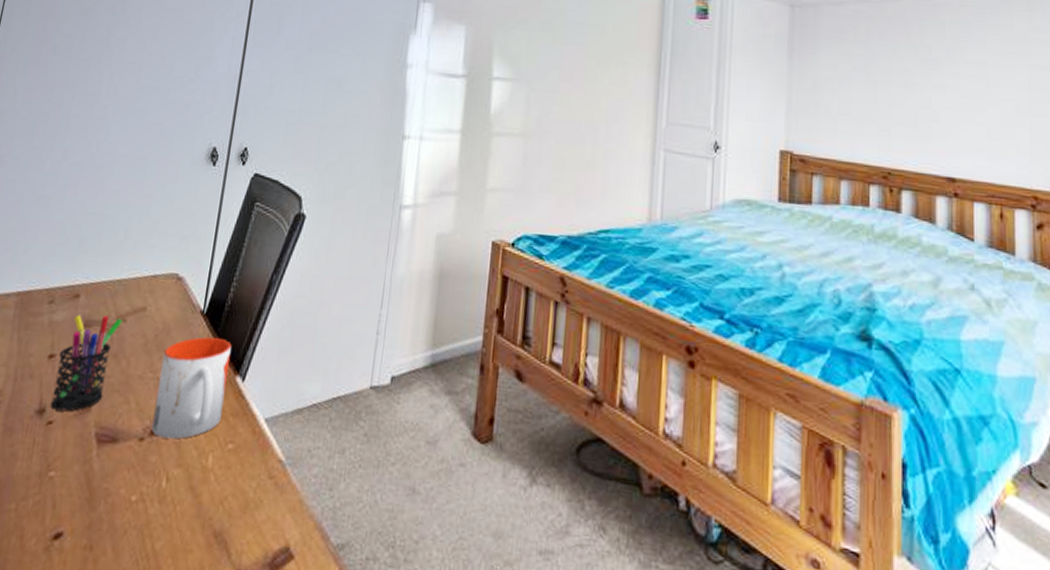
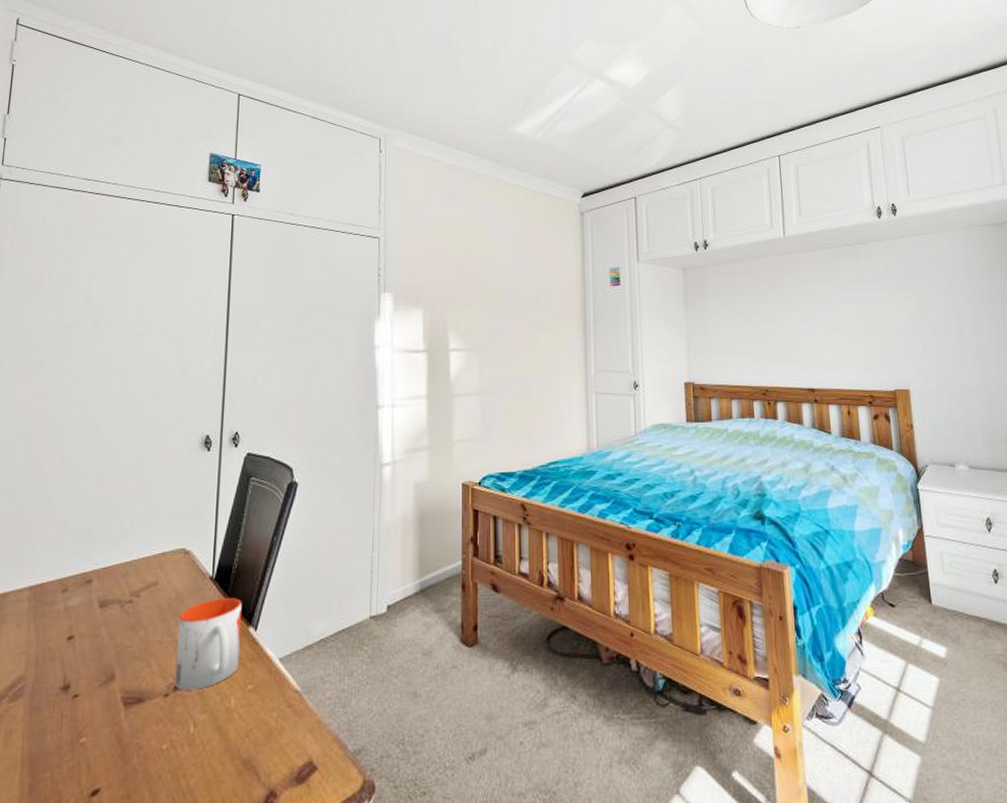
pen holder: present [50,315,123,412] -> none [74,594,137,684]

